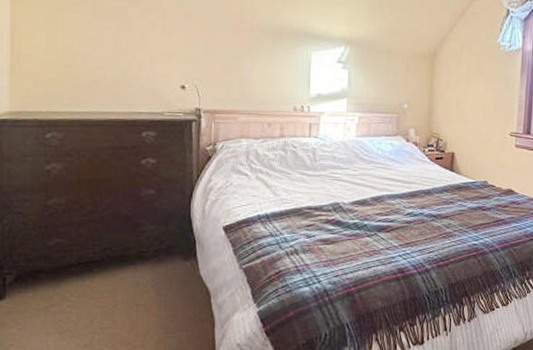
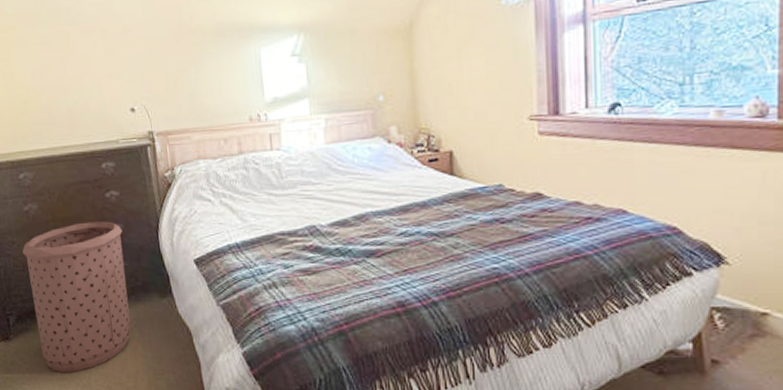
laundry basket: none [36,185,154,333] -> present [22,221,131,373]

